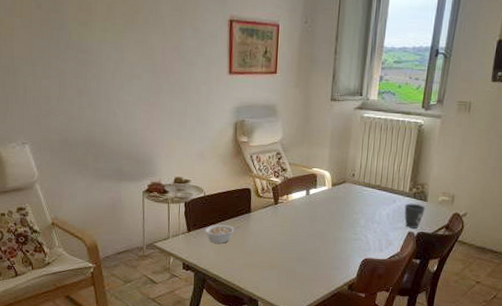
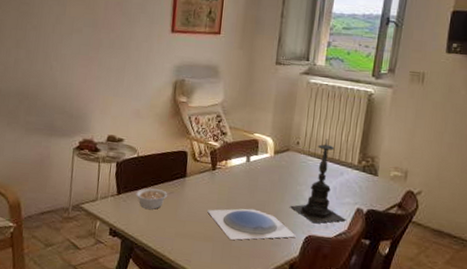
plate: none [272,238,355,267] -> present [207,208,297,240]
candle holder: none [348,170,399,248] -> present [290,139,346,224]
mug: present [404,203,425,228] -> none [352,177,375,205]

